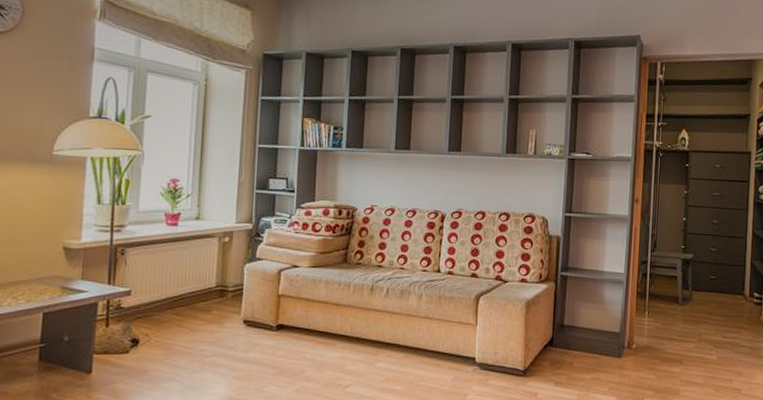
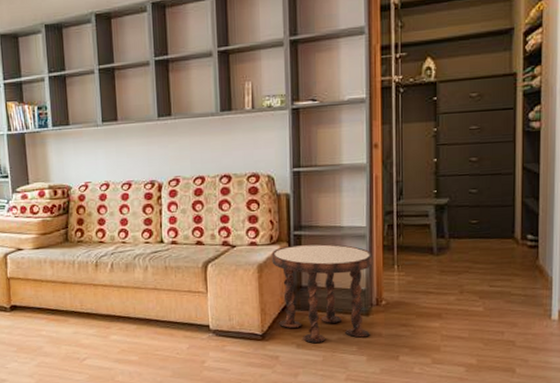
side table: none [539,285,628,382] -> present [271,243,373,344]

